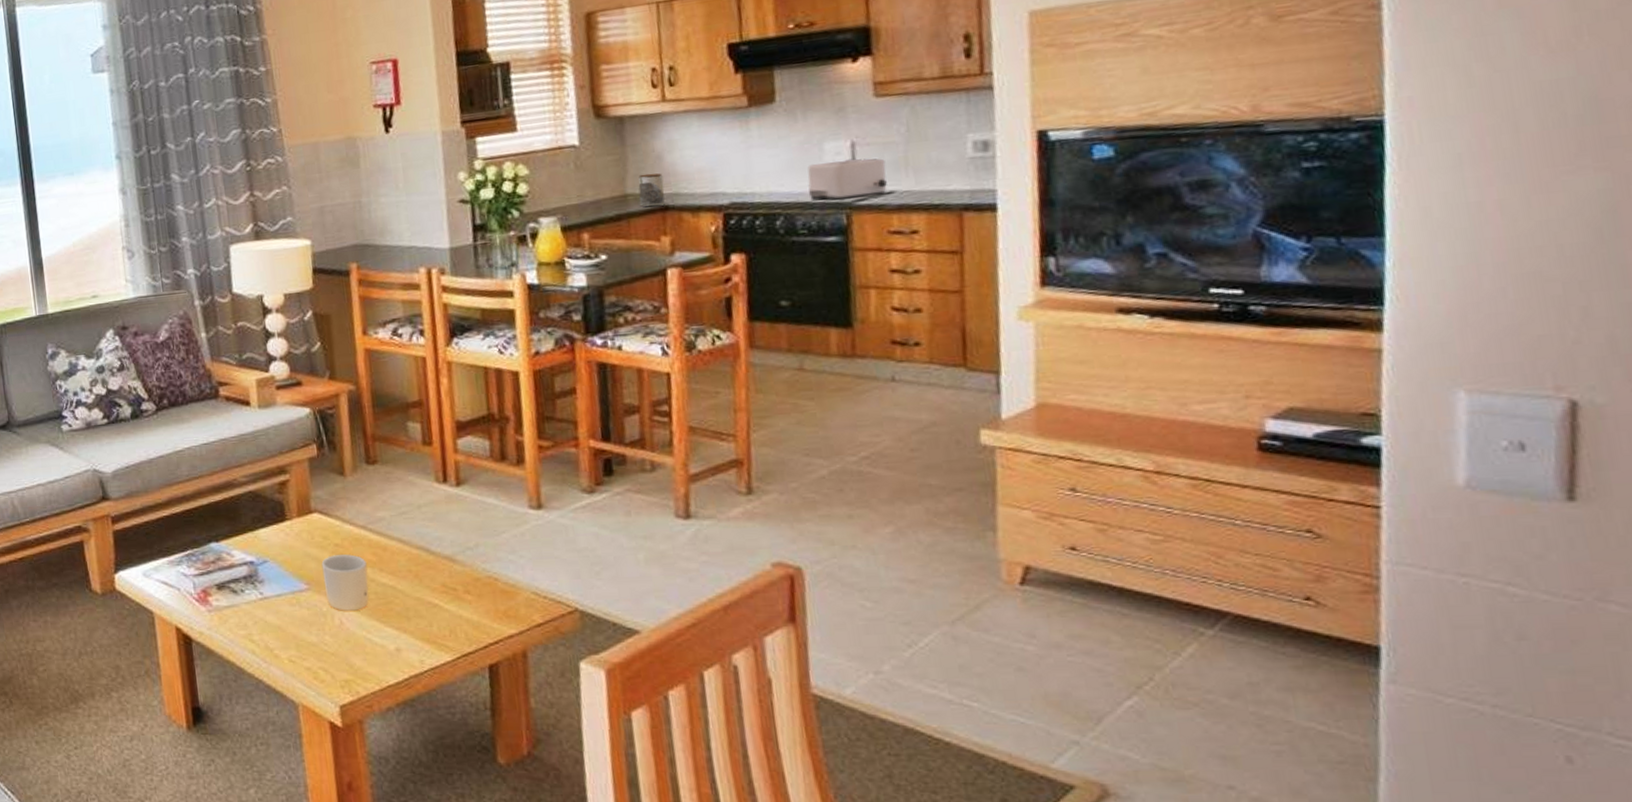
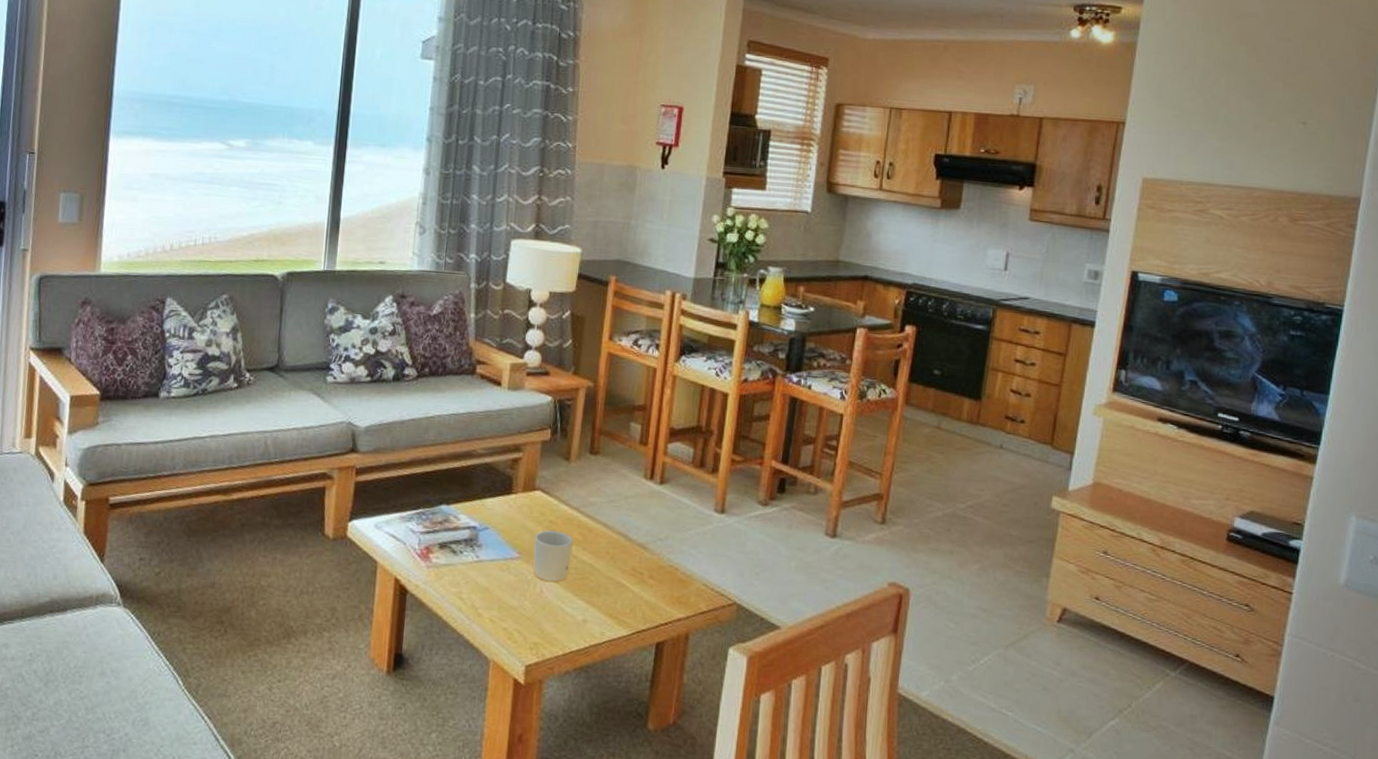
jar: present [638,173,665,208] -> none [846,246,868,275]
toaster: present [807,158,887,201] -> none [970,264,1027,299]

